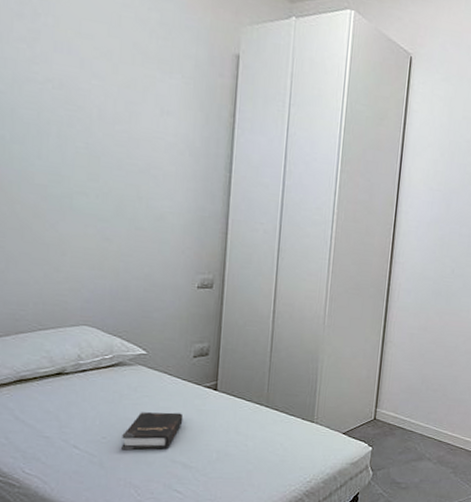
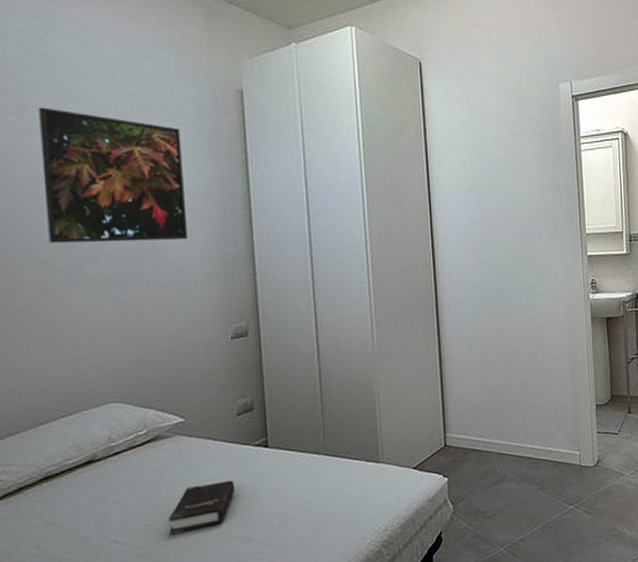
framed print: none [45,39,176,190] -> present [39,107,188,244]

